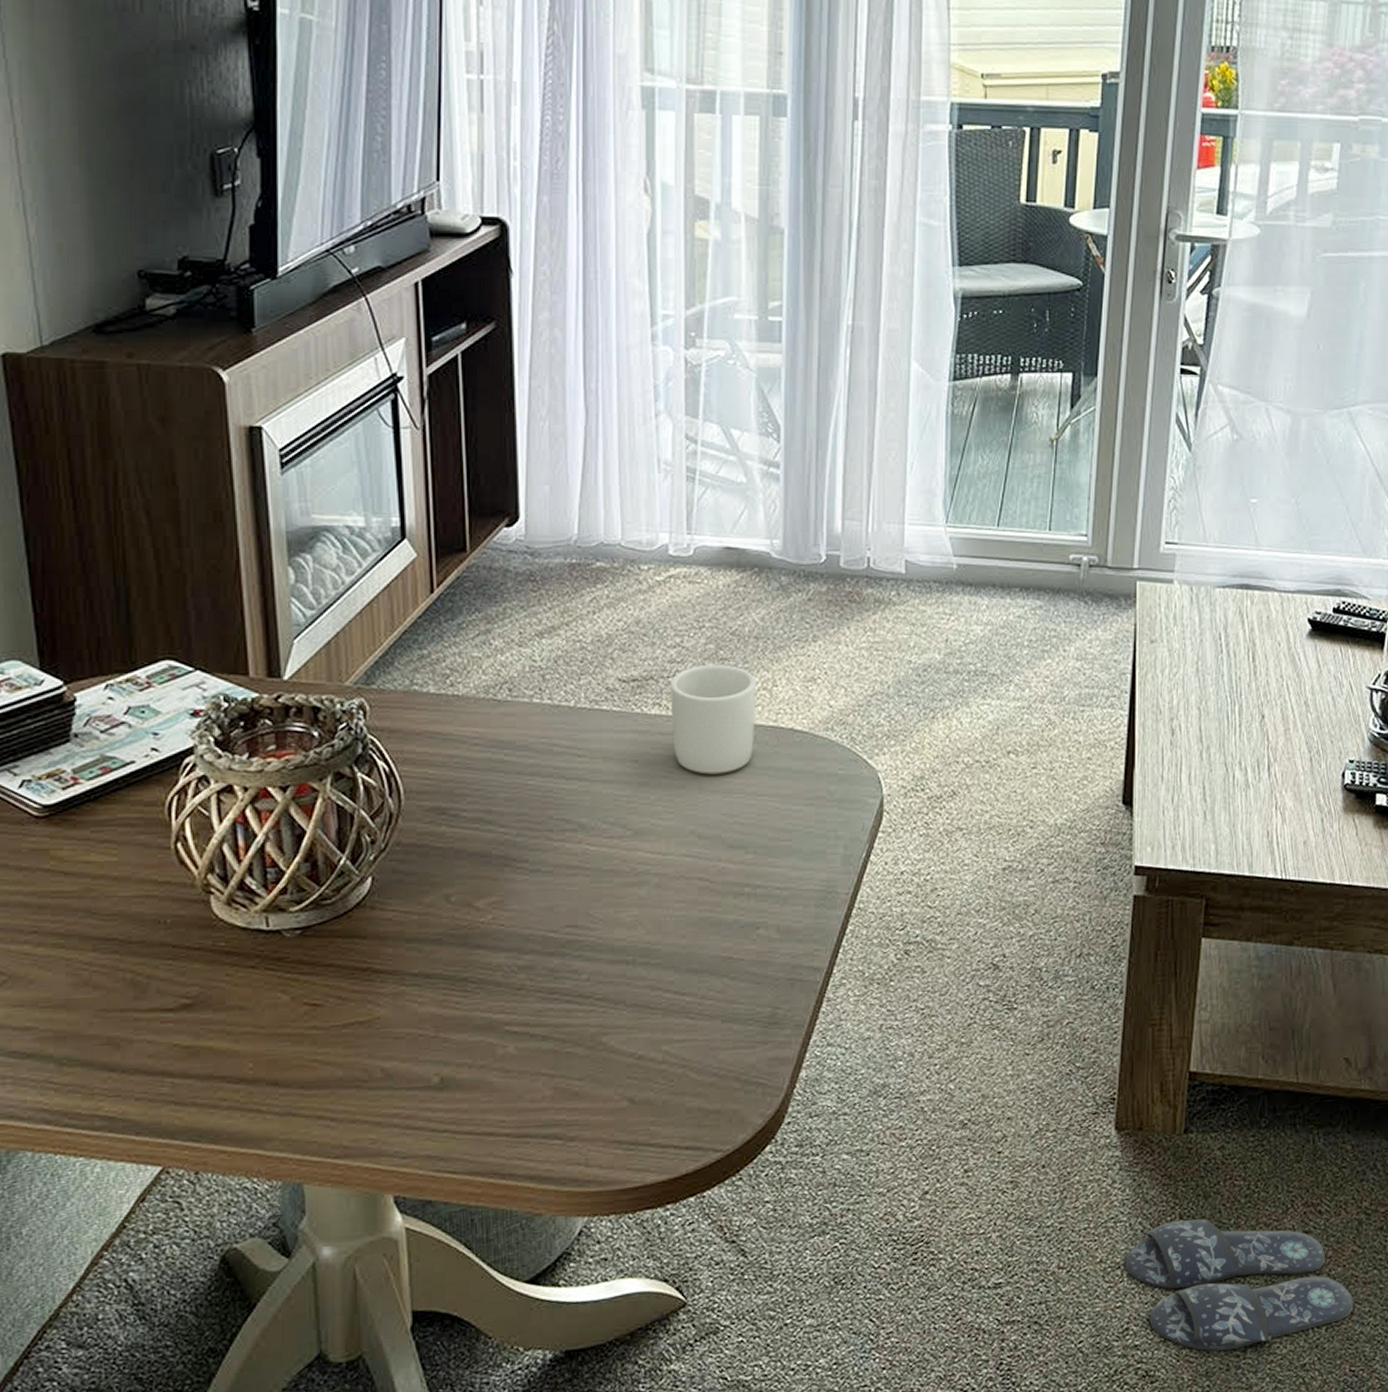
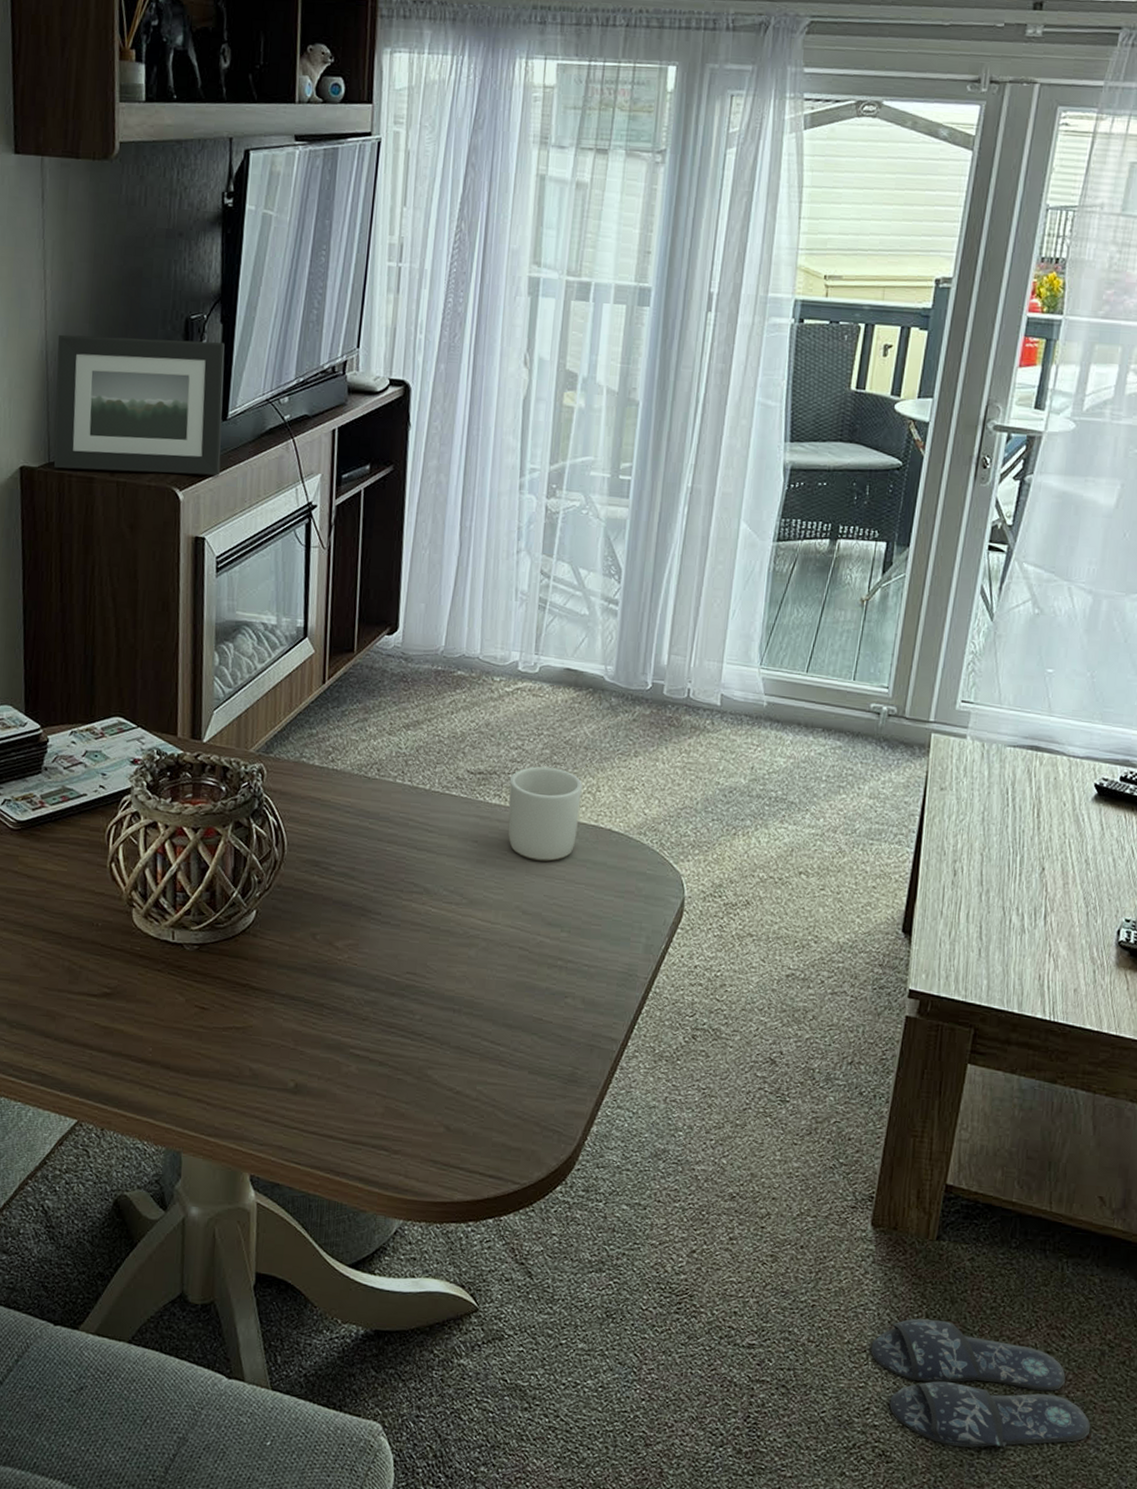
picture frame: none [37,180,274,353] -> present [53,334,225,476]

